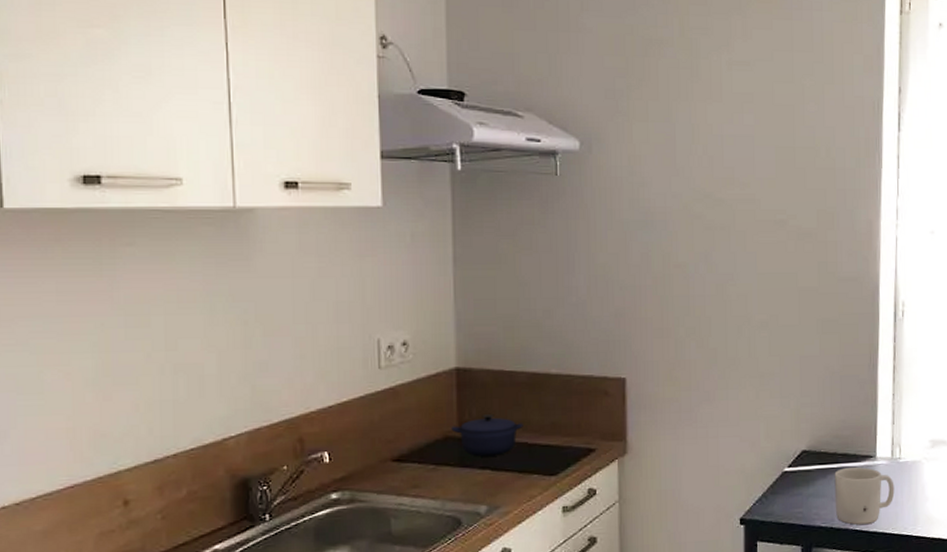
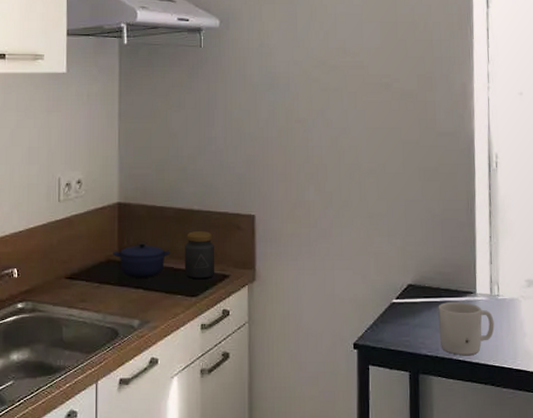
jar: none [540,399,578,456] -> present [184,231,215,280]

